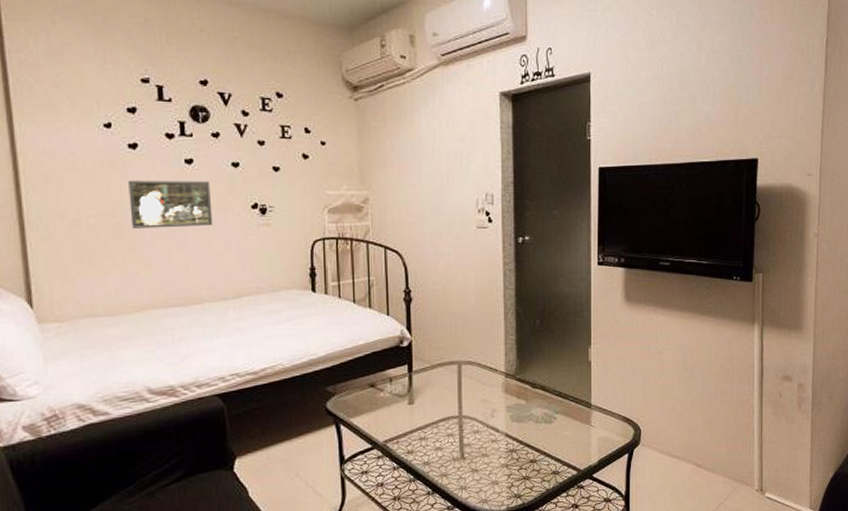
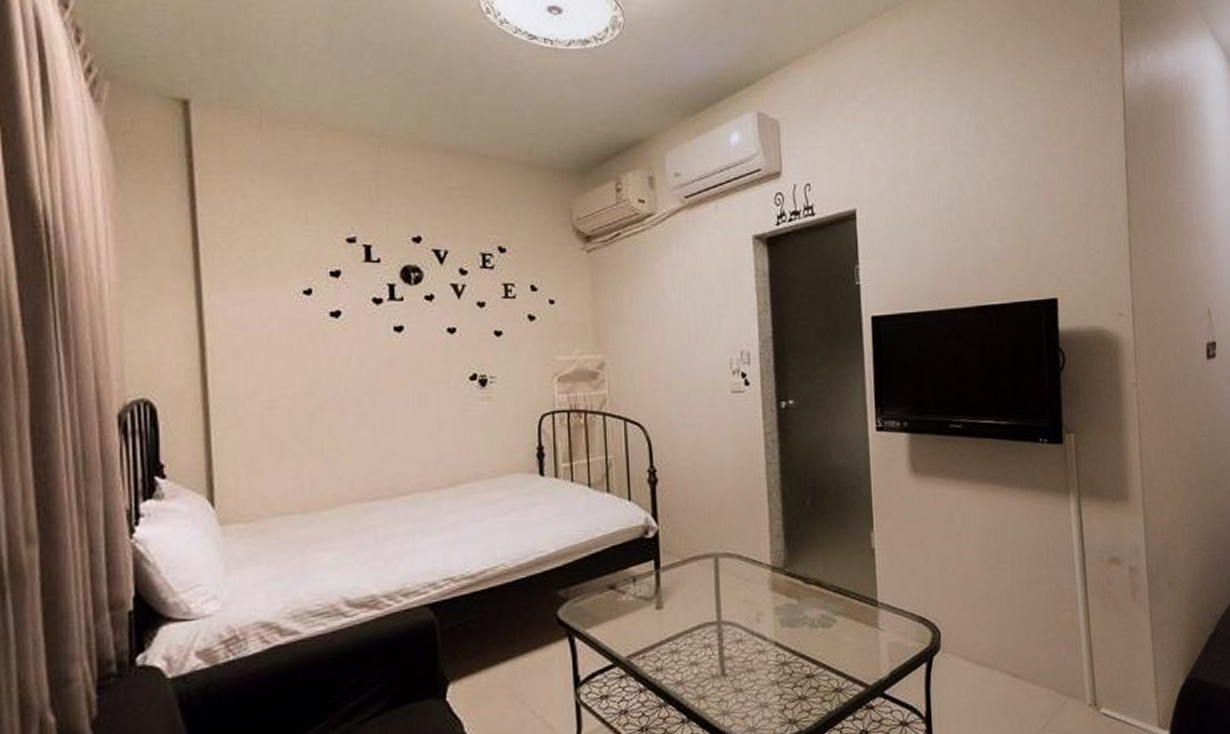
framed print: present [128,180,213,228] -> none [329,350,425,409]

